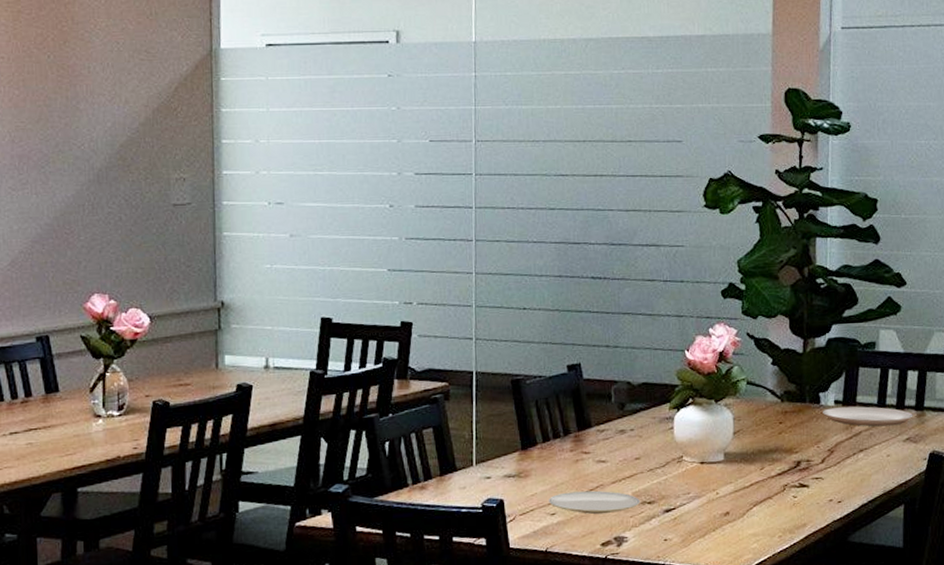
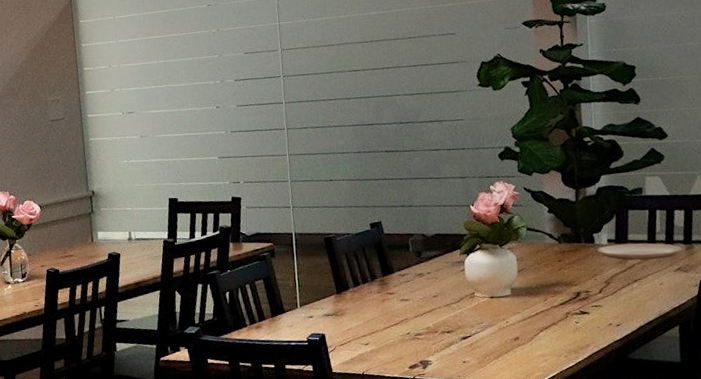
plate: present [549,490,641,514] -> none [362,324,441,343]

